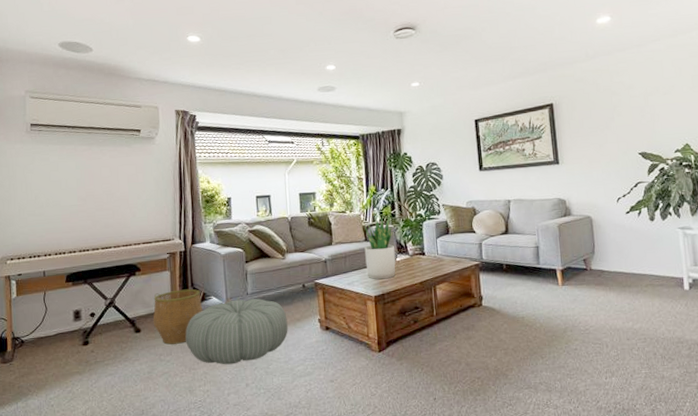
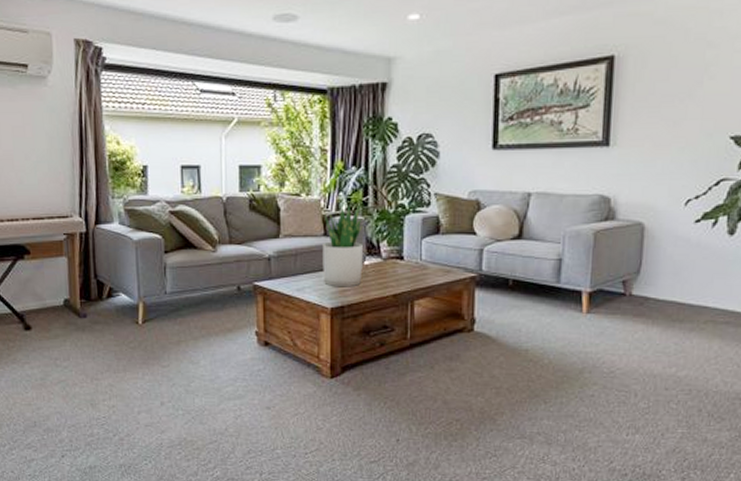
basket: present [153,289,203,345] -> none [46,281,109,348]
pouf: present [185,298,288,365] -> none [86,299,216,378]

